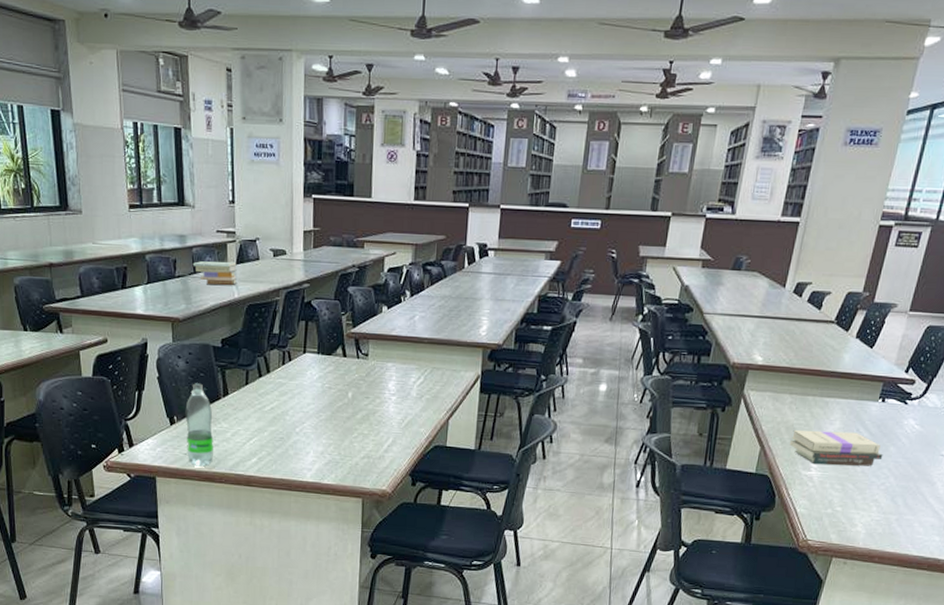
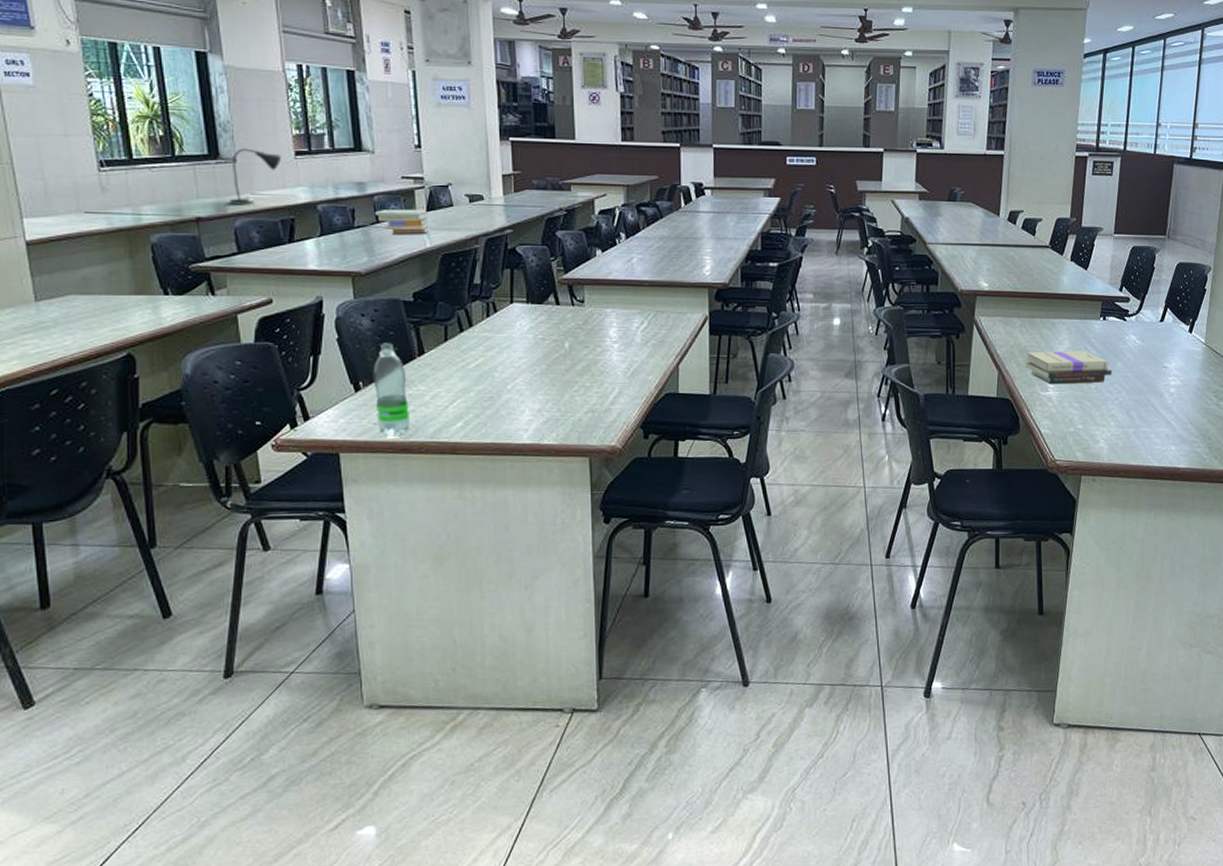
desk lamp: none [71,201,119,253] -> present [224,148,282,205]

